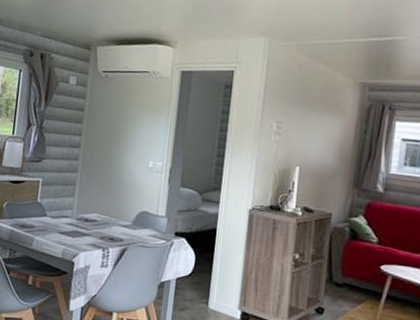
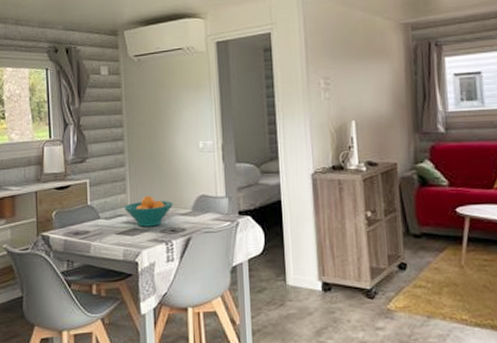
fruit bowl: none [69,202,116,233] -> present [124,195,173,227]

